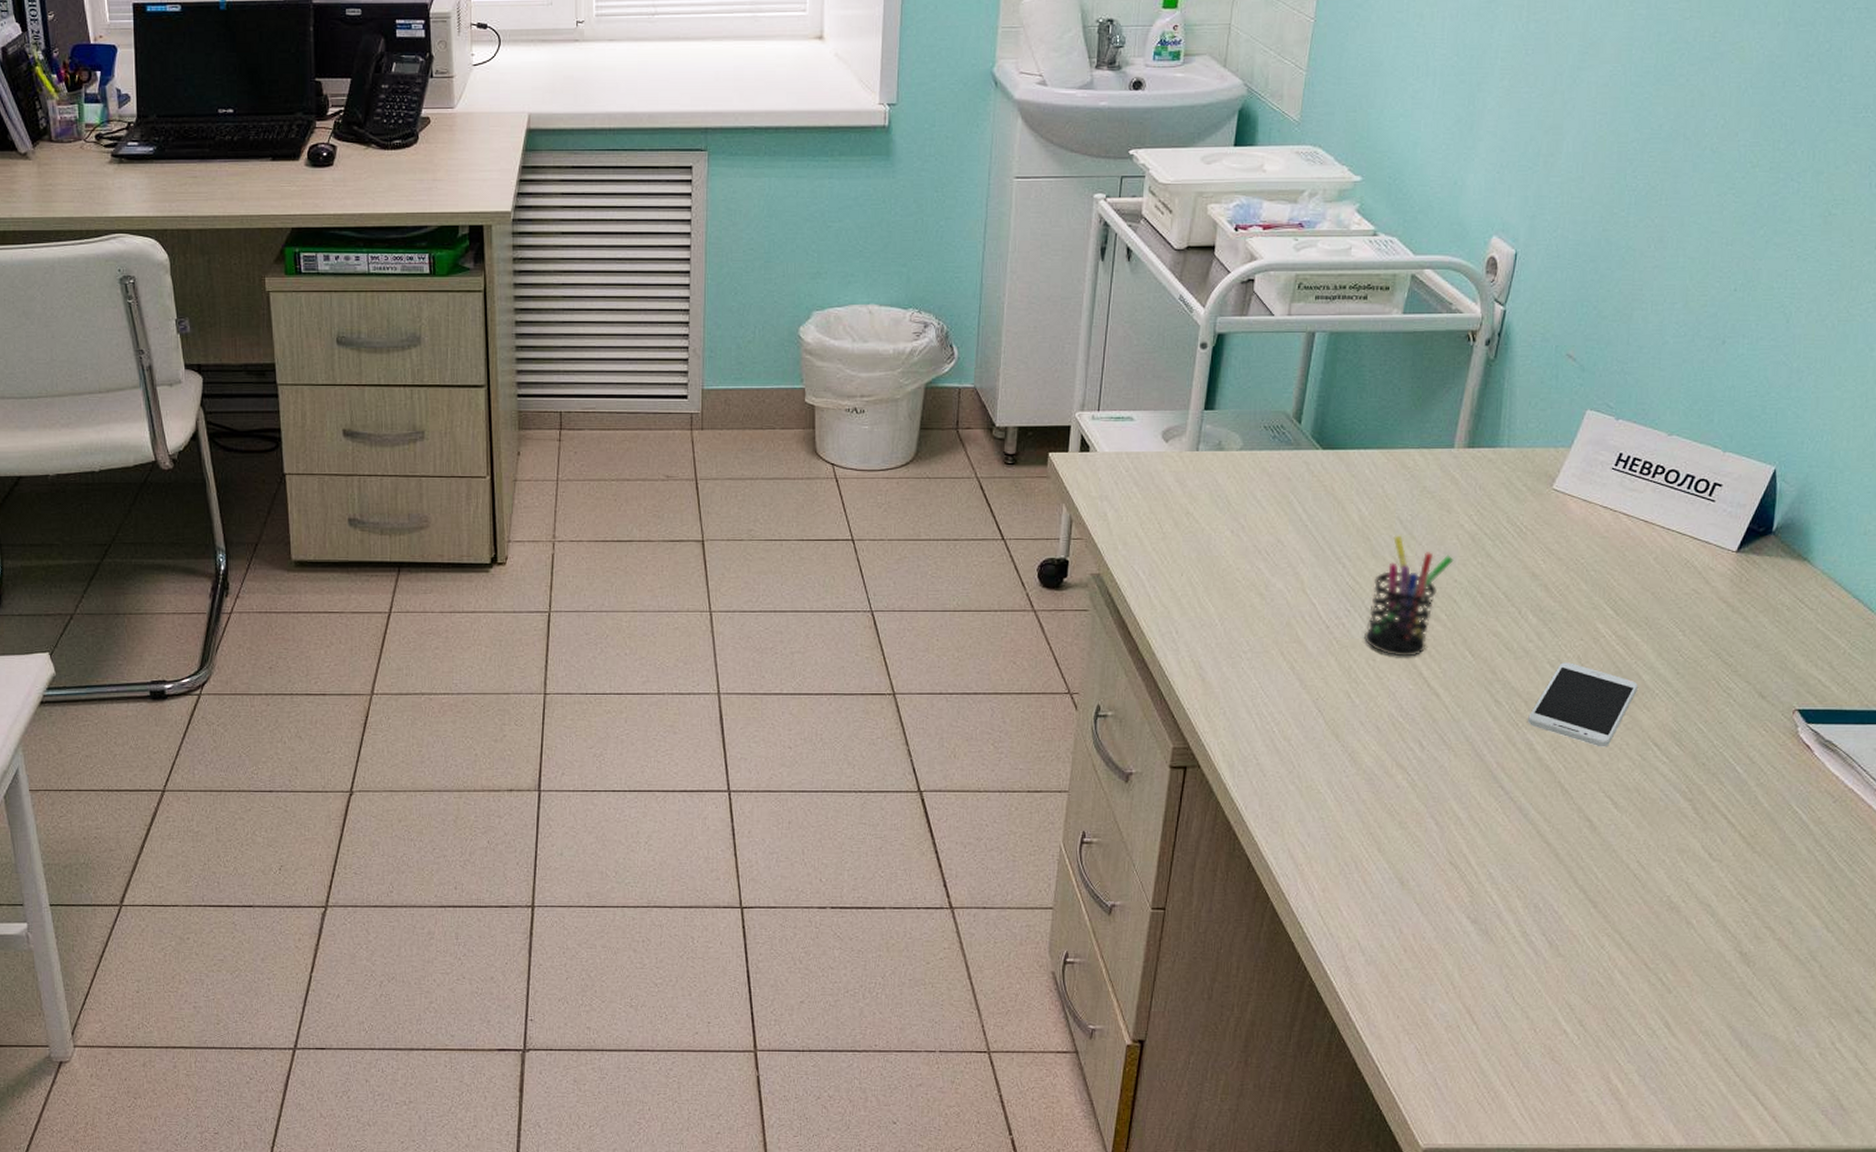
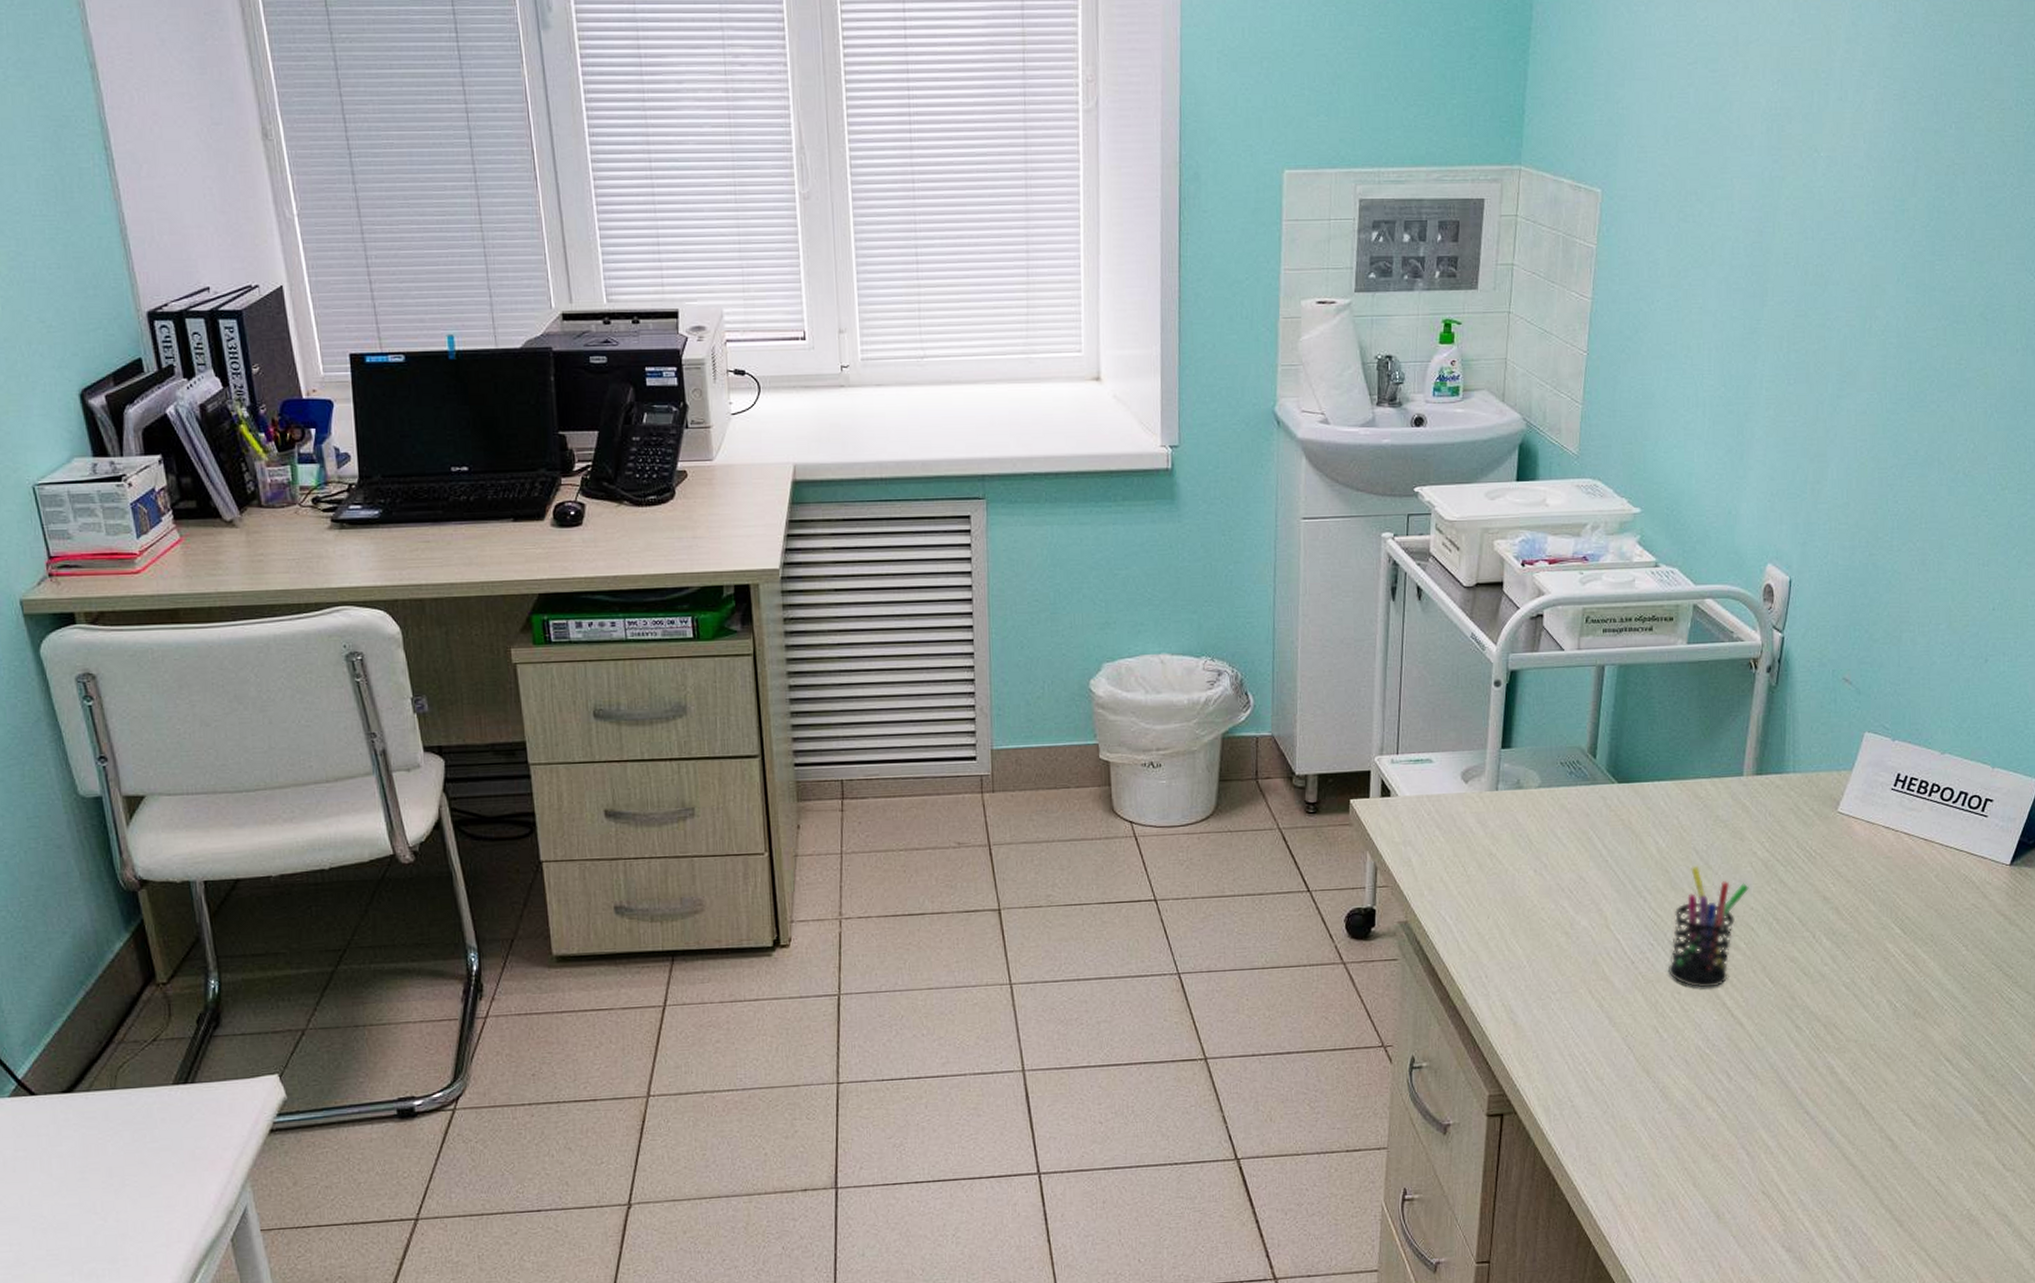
smartphone: present [1528,662,1639,747] -> none [1828,983,1929,1066]

